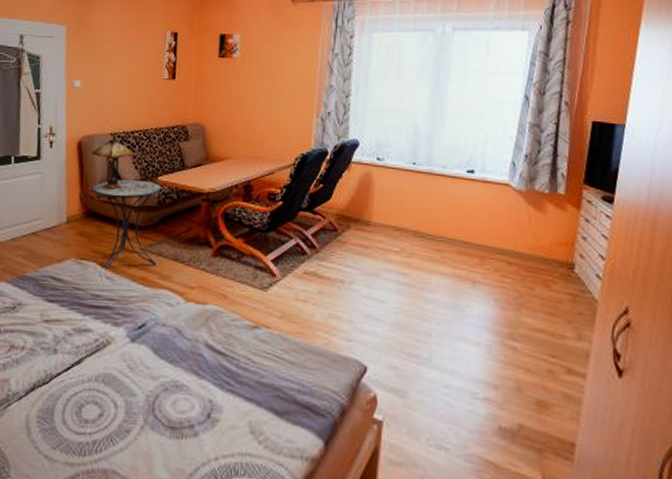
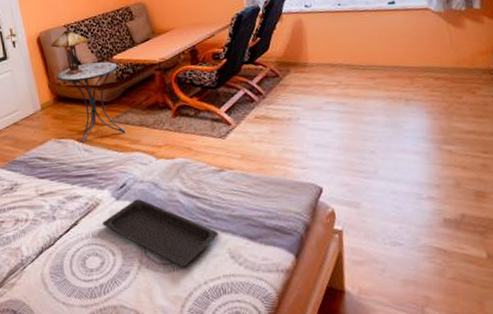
serving tray: none [109,345,242,435] -> present [102,199,219,267]

